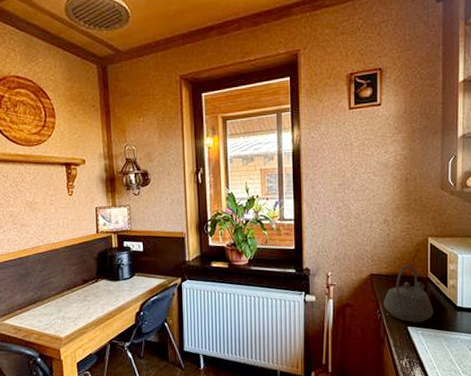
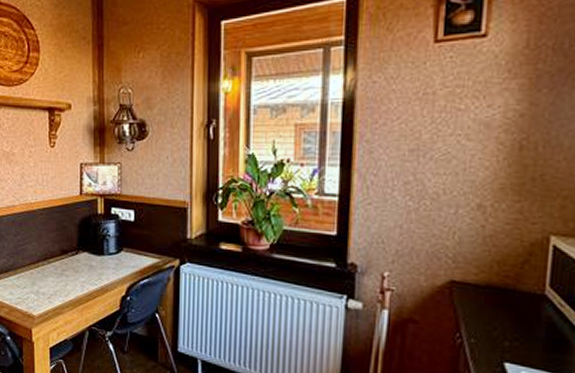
kettle: present [383,264,434,323] -> none [467,272,551,359]

